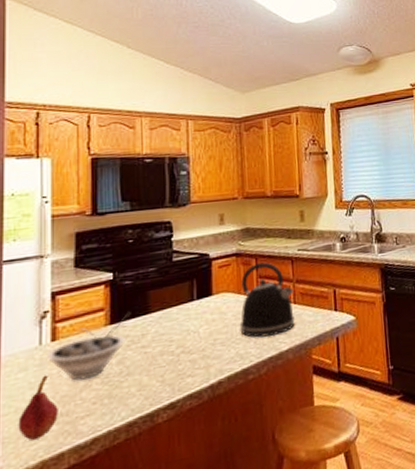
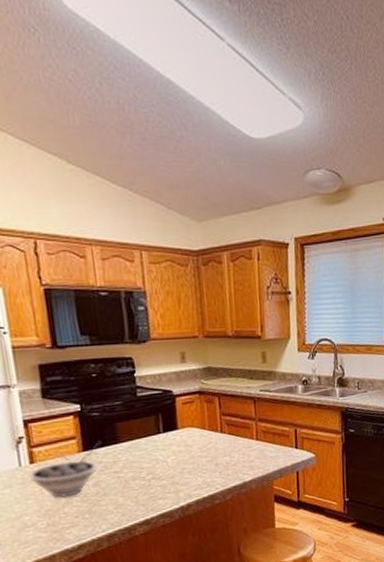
fruit: present [18,375,58,440] -> none [10,492,46,544]
kettle: present [239,262,295,338] -> none [205,400,257,469]

